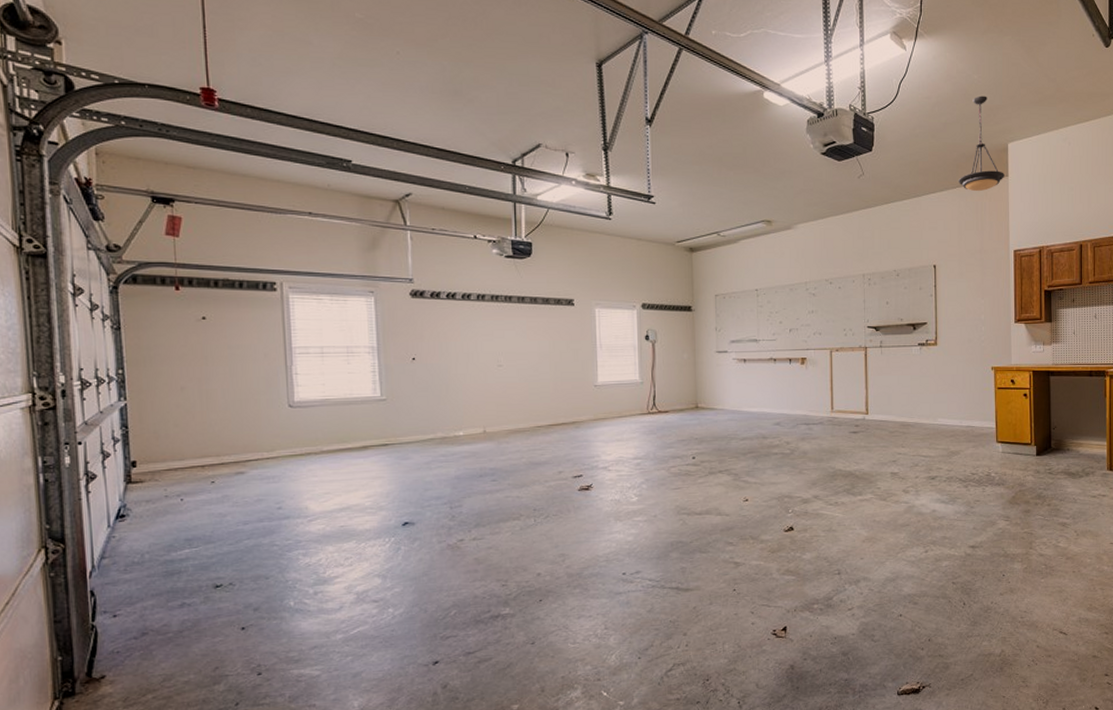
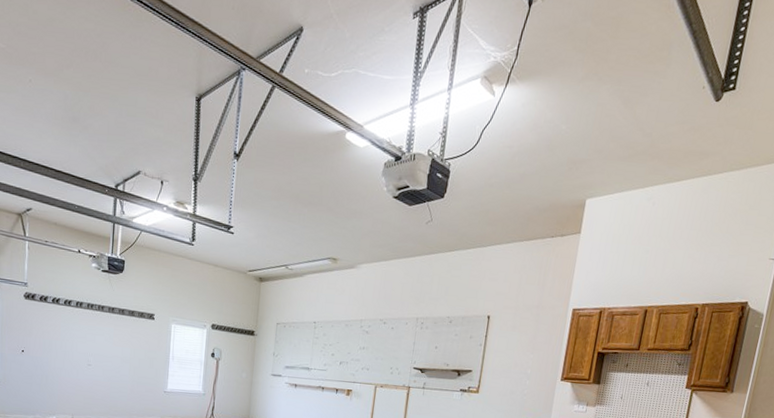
light fixture: present [959,95,1004,192] -> none [527,147,577,247]

